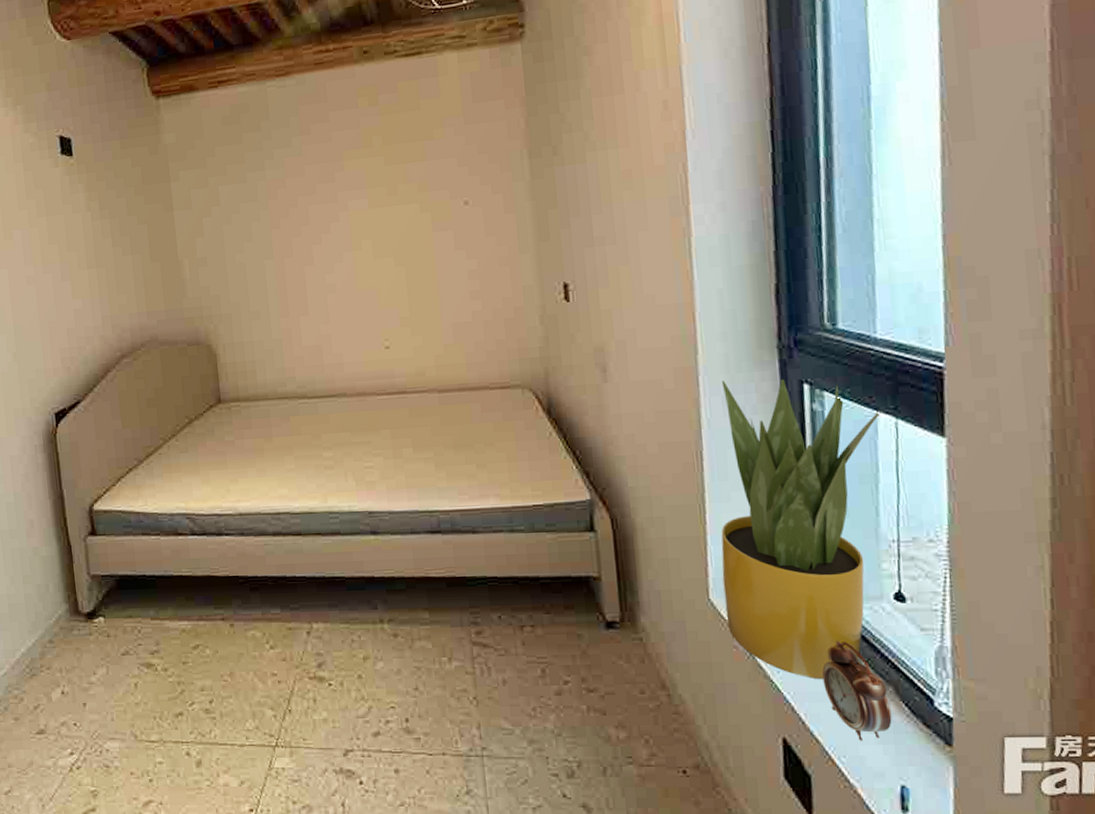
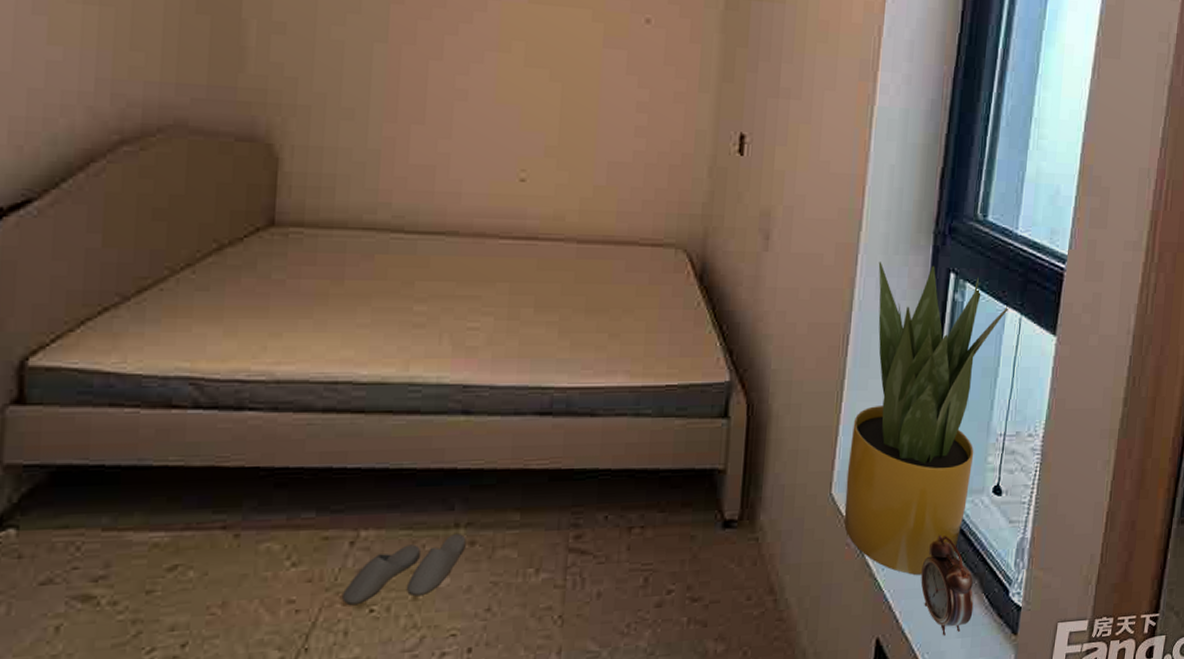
slippers: none [308,628,391,679] -> present [342,534,466,604]

